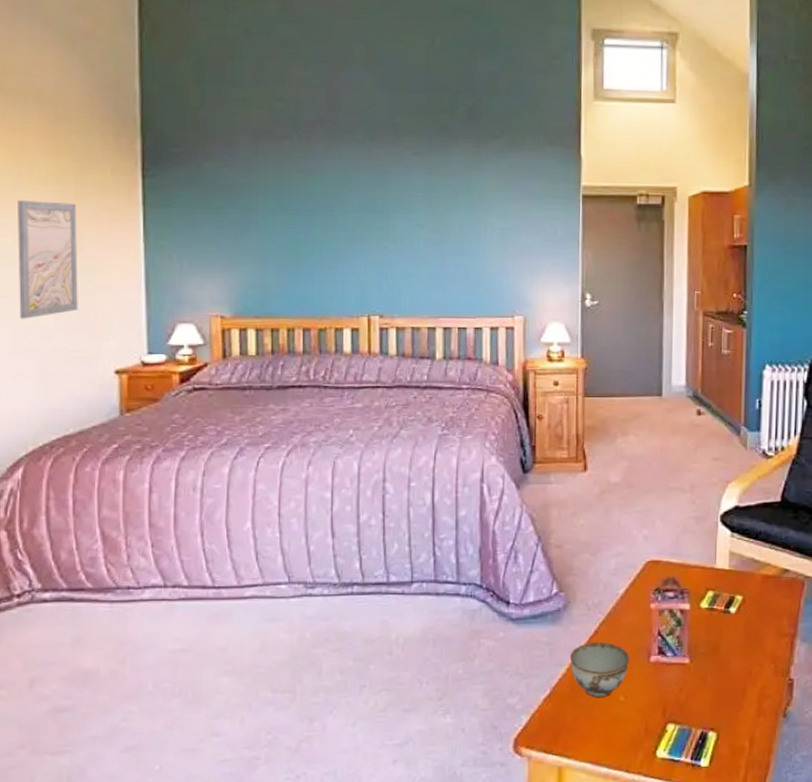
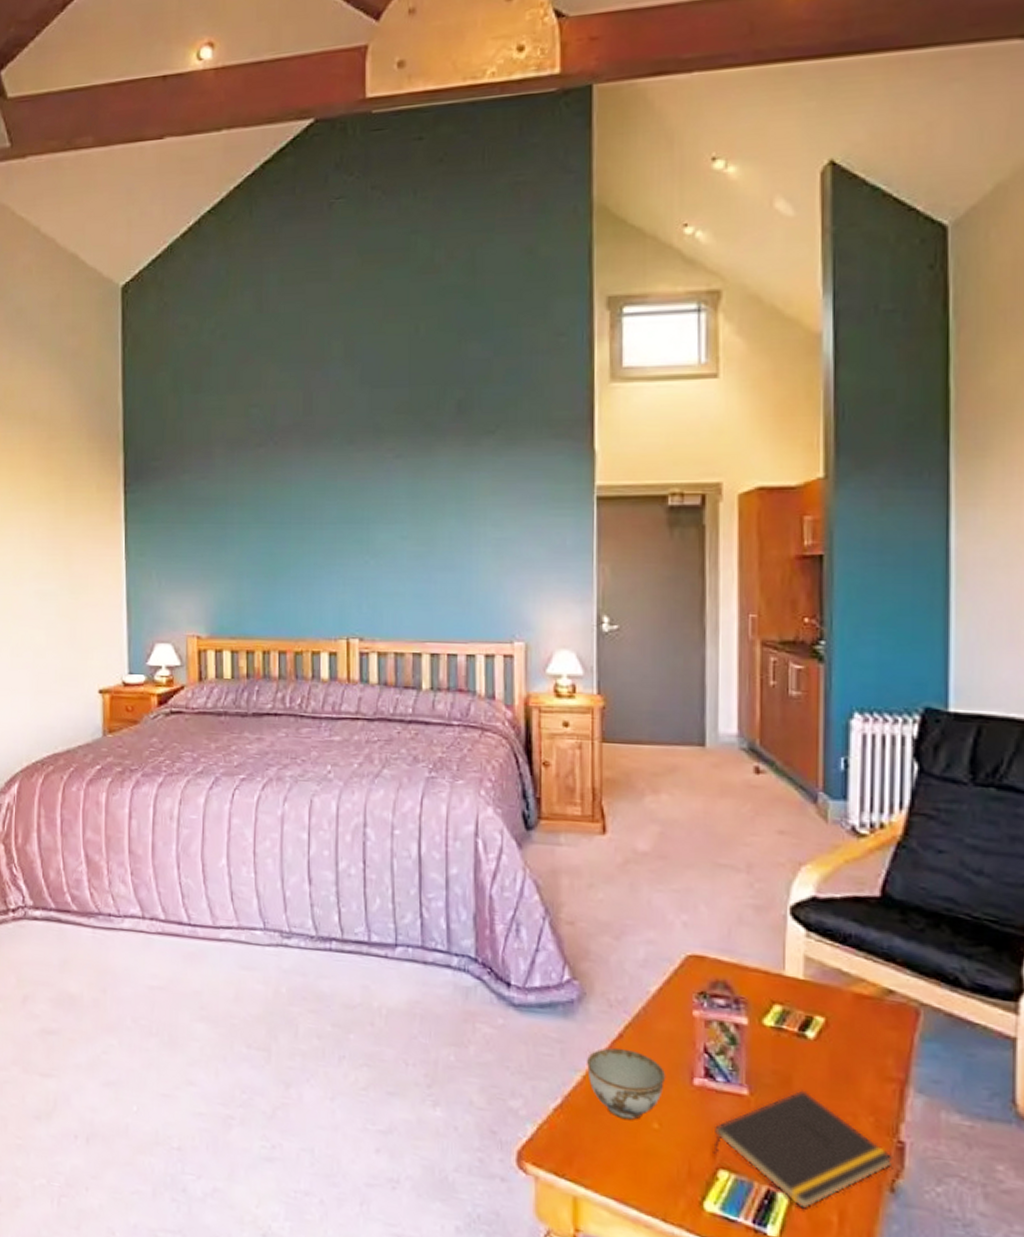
wall art: present [18,200,78,319] -> none [16,519,67,636]
notepad: none [663,653,786,741] -> present [713,1090,893,1210]

